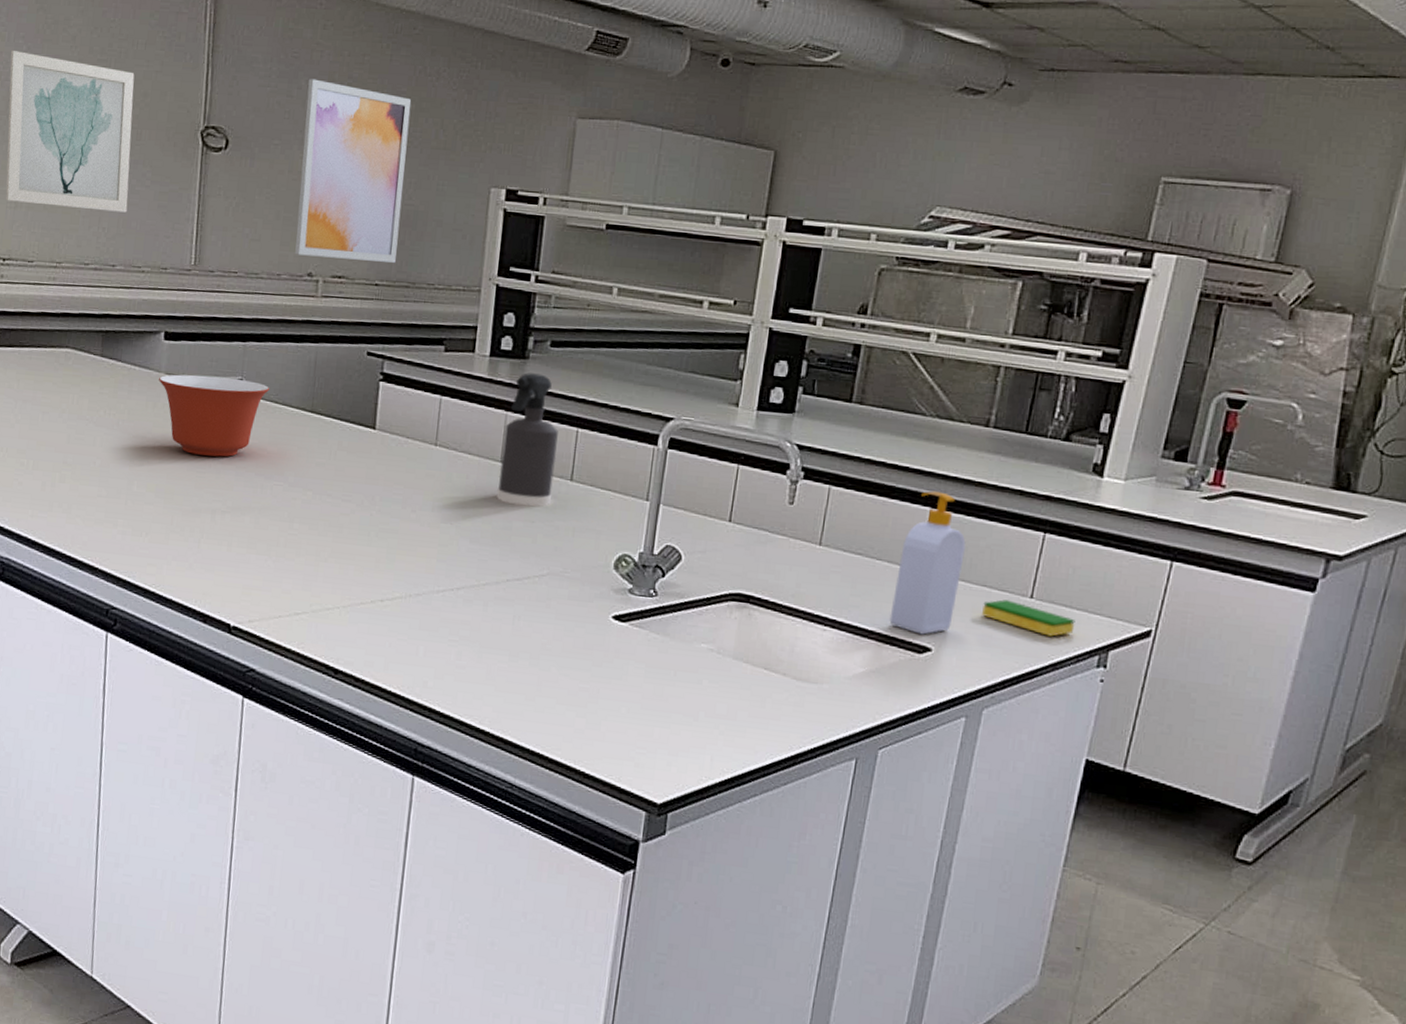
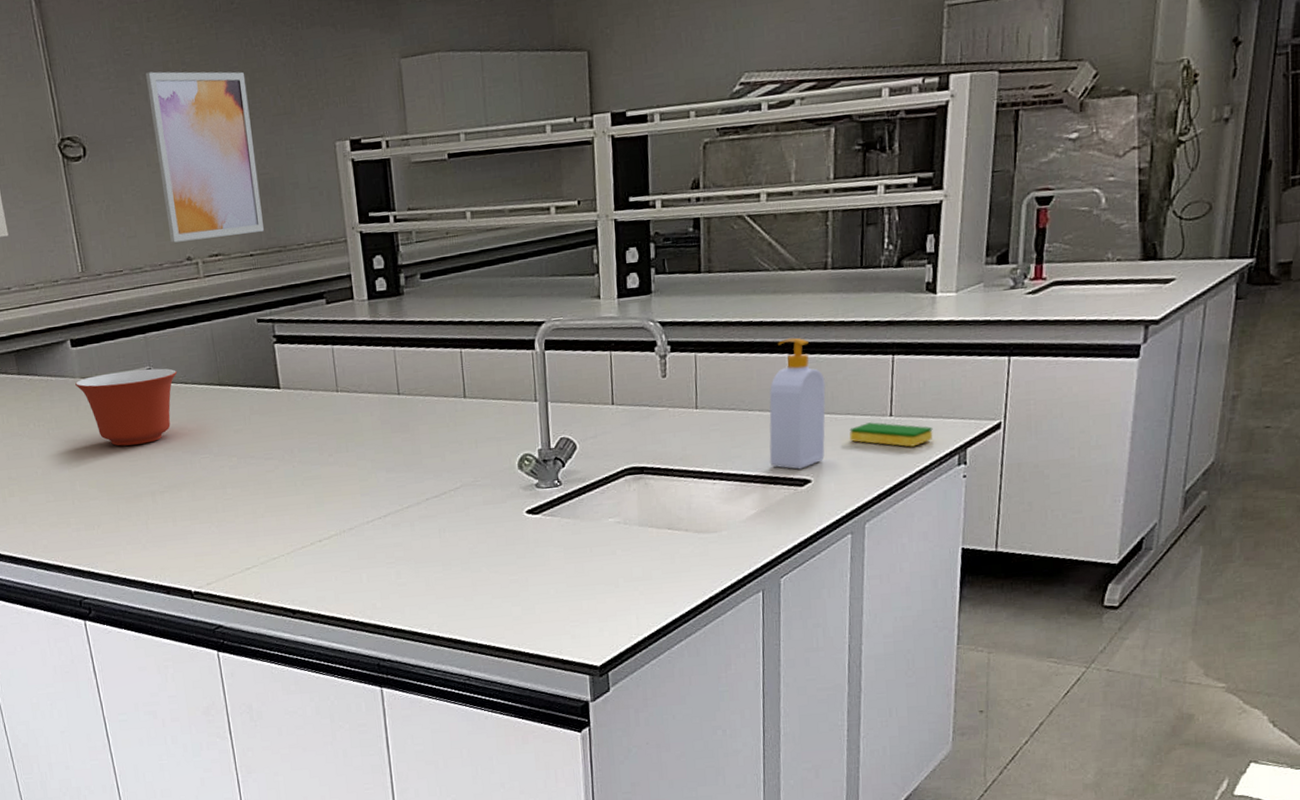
spray bottle: present [496,373,558,507] -> none [395,306,450,431]

